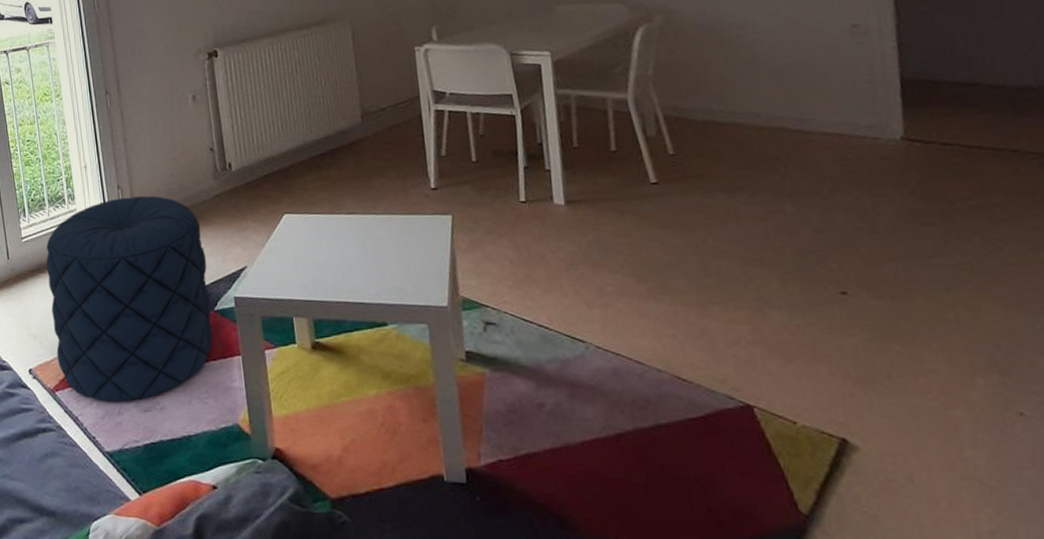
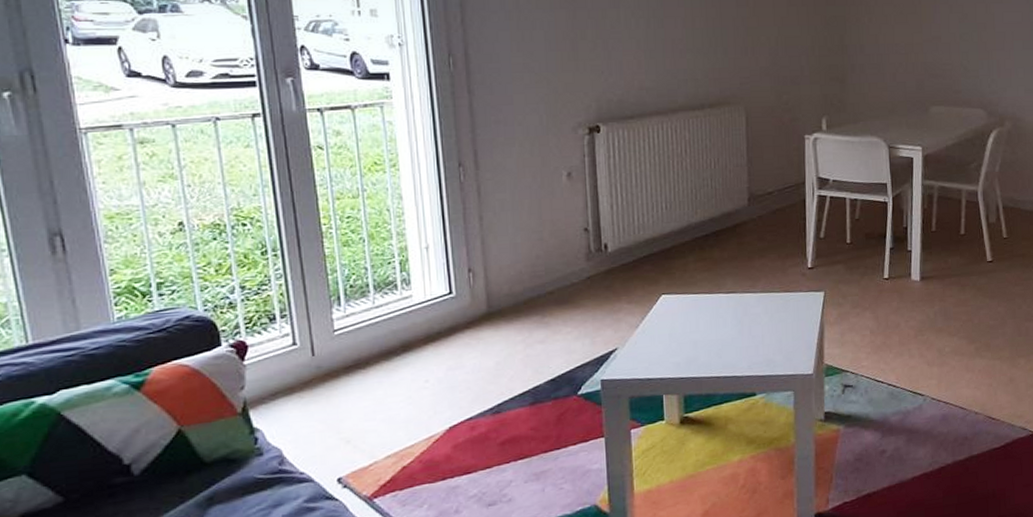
pouf: present [46,195,213,401] -> none [367,278,575,502]

